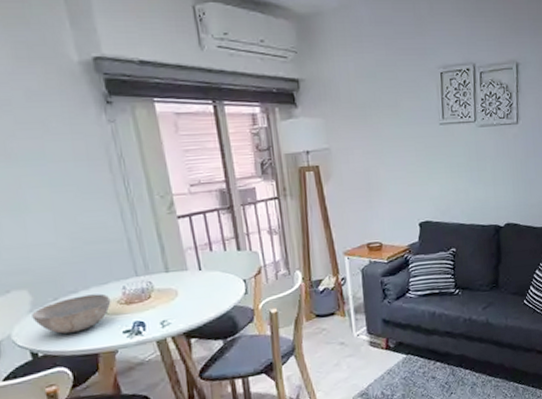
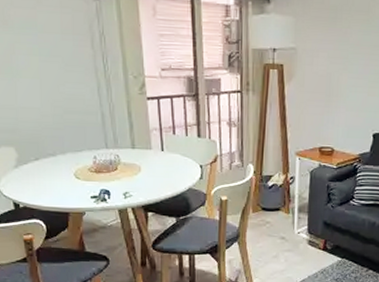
bowl: present [32,293,111,334] -> none [16,159,83,191]

